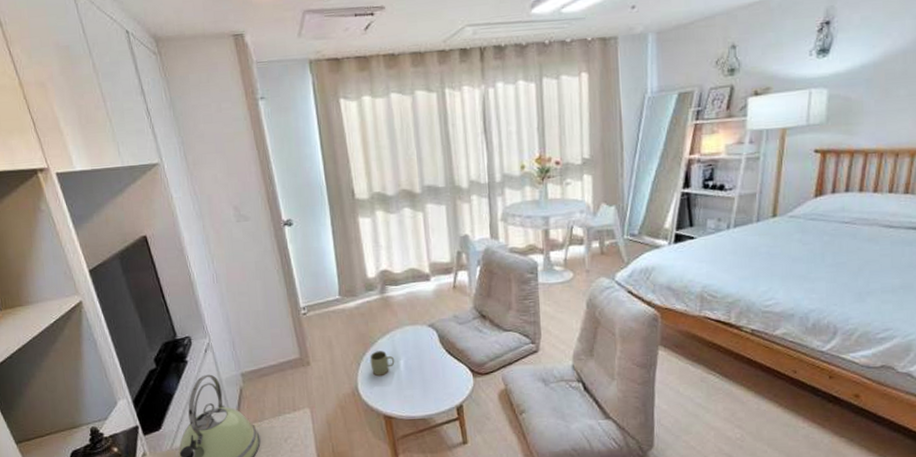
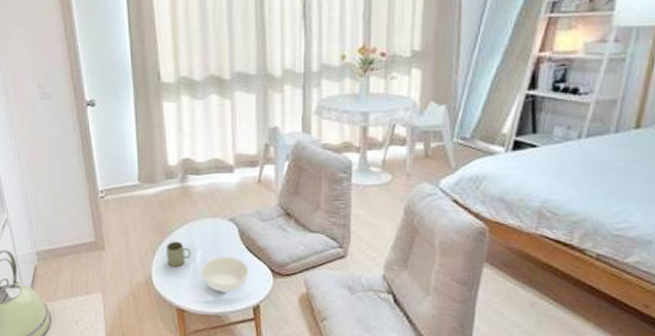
bowl: none [405,361,451,396] -> present [201,257,249,293]

